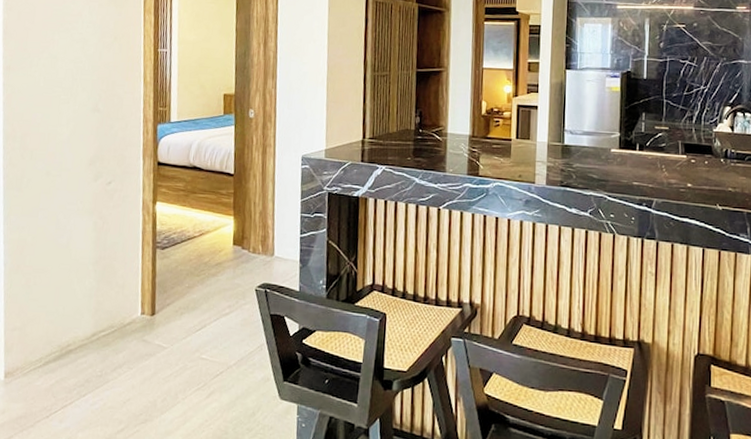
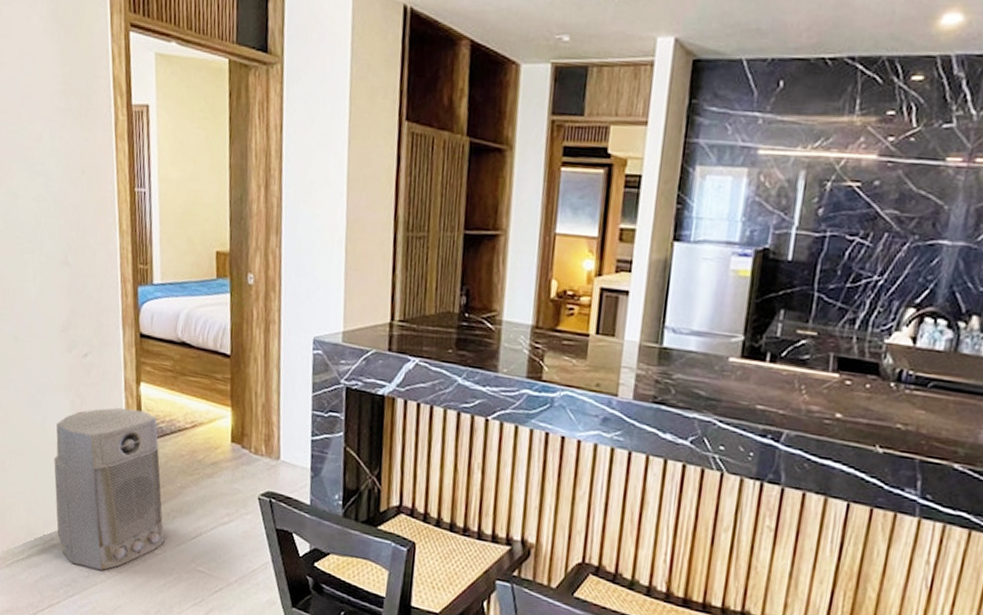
air purifier: none [74,224,173,368] -> present [54,407,165,571]

